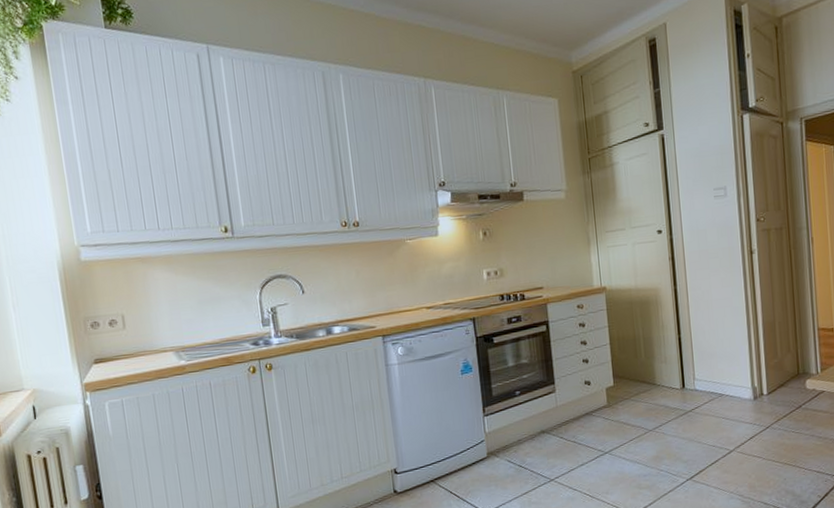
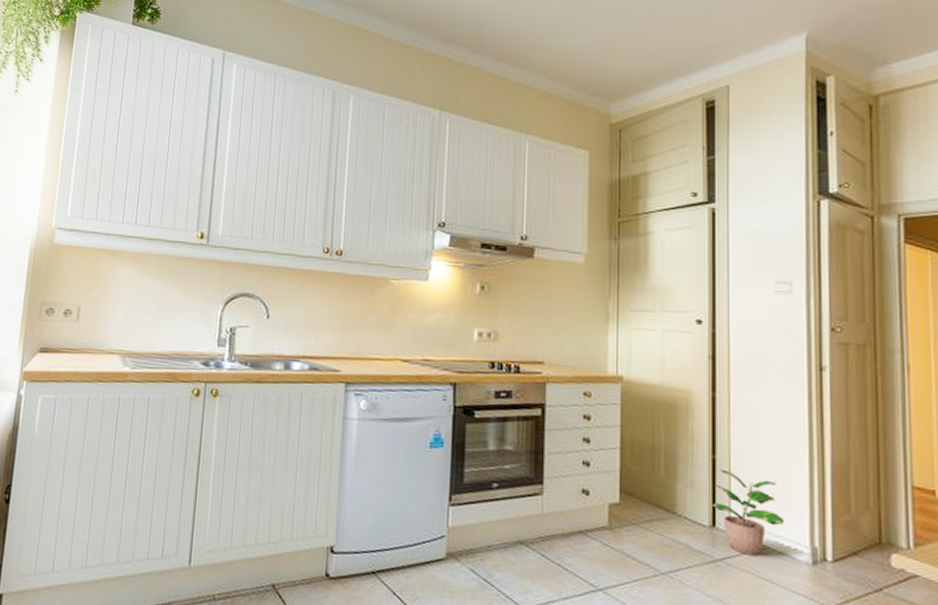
potted plant: none [681,344,732,404] -> present [712,469,784,556]

